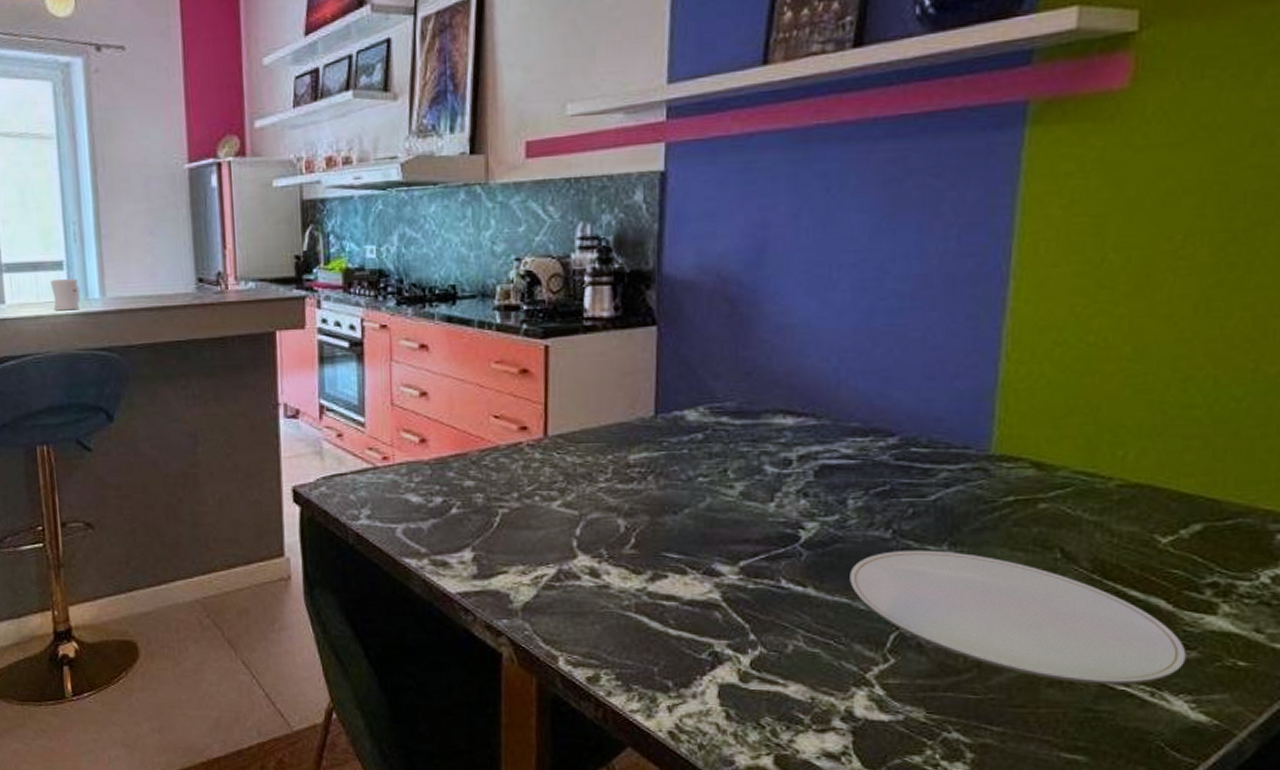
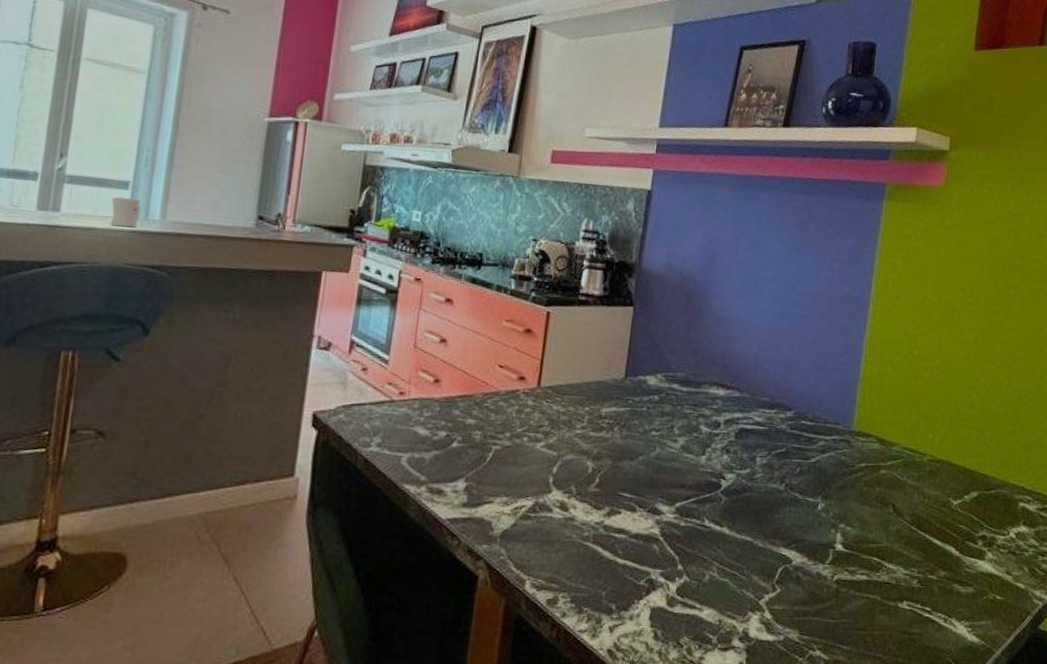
plate: present [850,550,1186,685] -> none [753,500,966,613]

